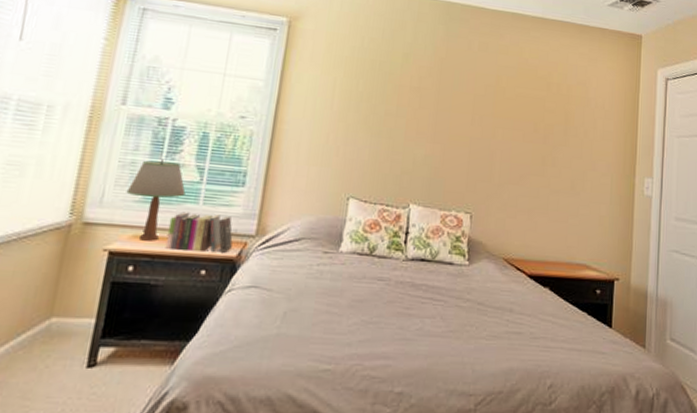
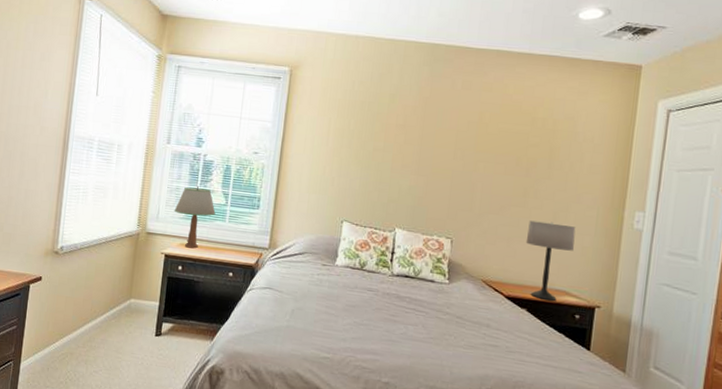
books: present [165,212,233,254] -> none [203,227,252,261]
table lamp: none [546,190,593,276] -> present [525,220,576,301]

